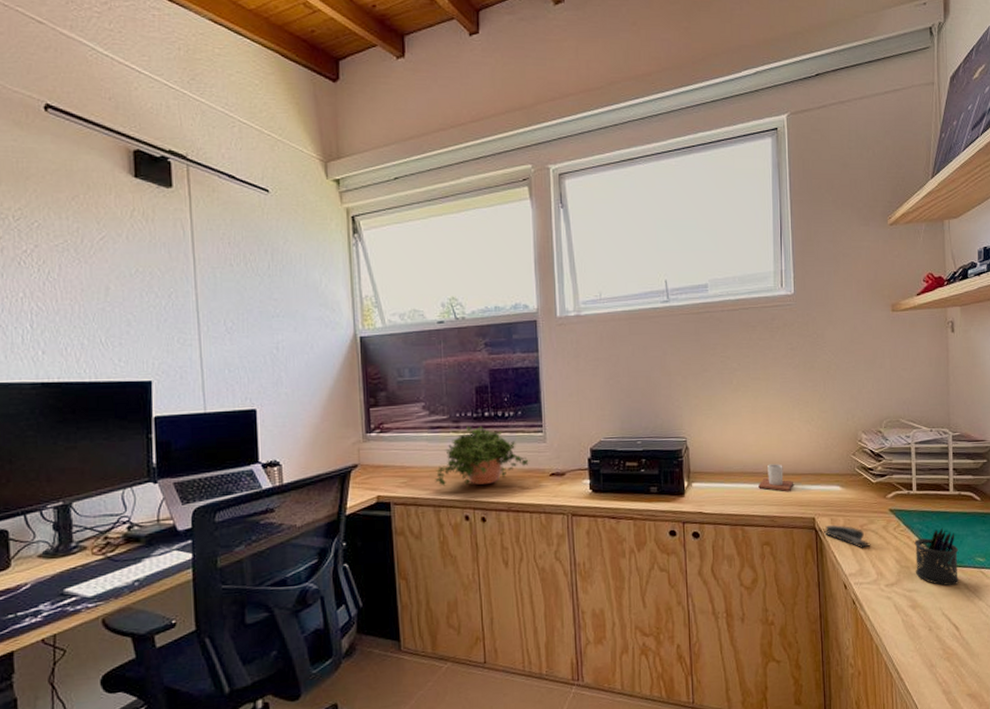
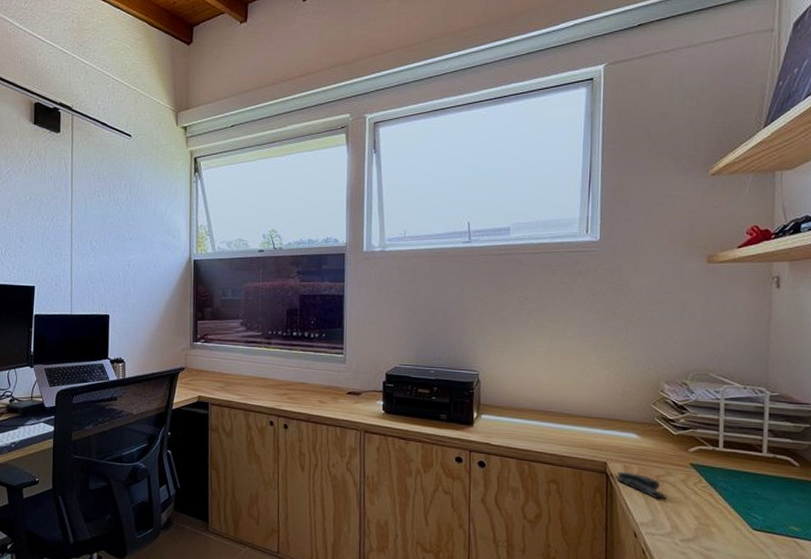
potted plant: present [435,425,530,486] -> none [247,342,330,396]
mug: present [758,464,793,491] -> none [549,405,586,433]
pen holder: present [914,527,960,586] -> none [715,489,769,552]

